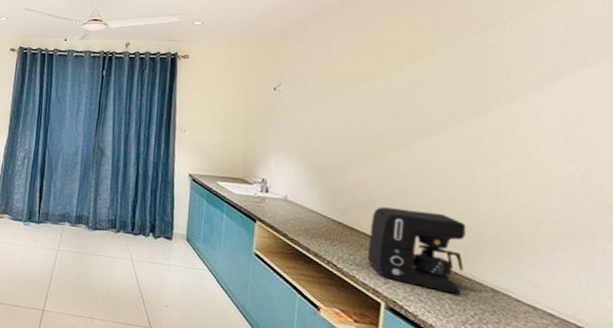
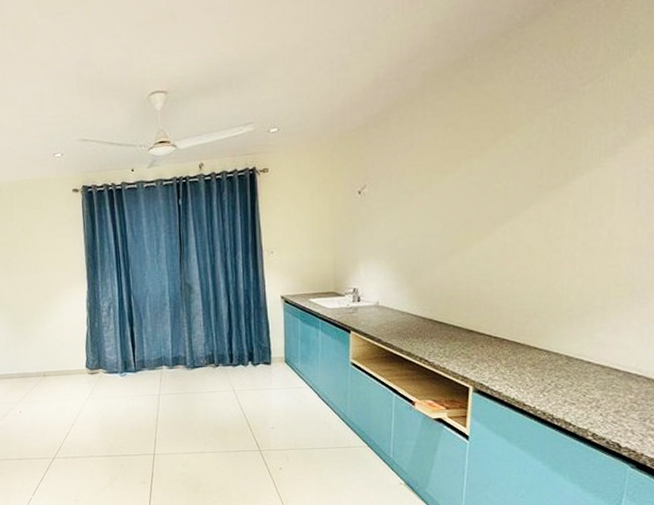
coffee maker: present [367,207,466,295] -> none [456,294,545,367]

